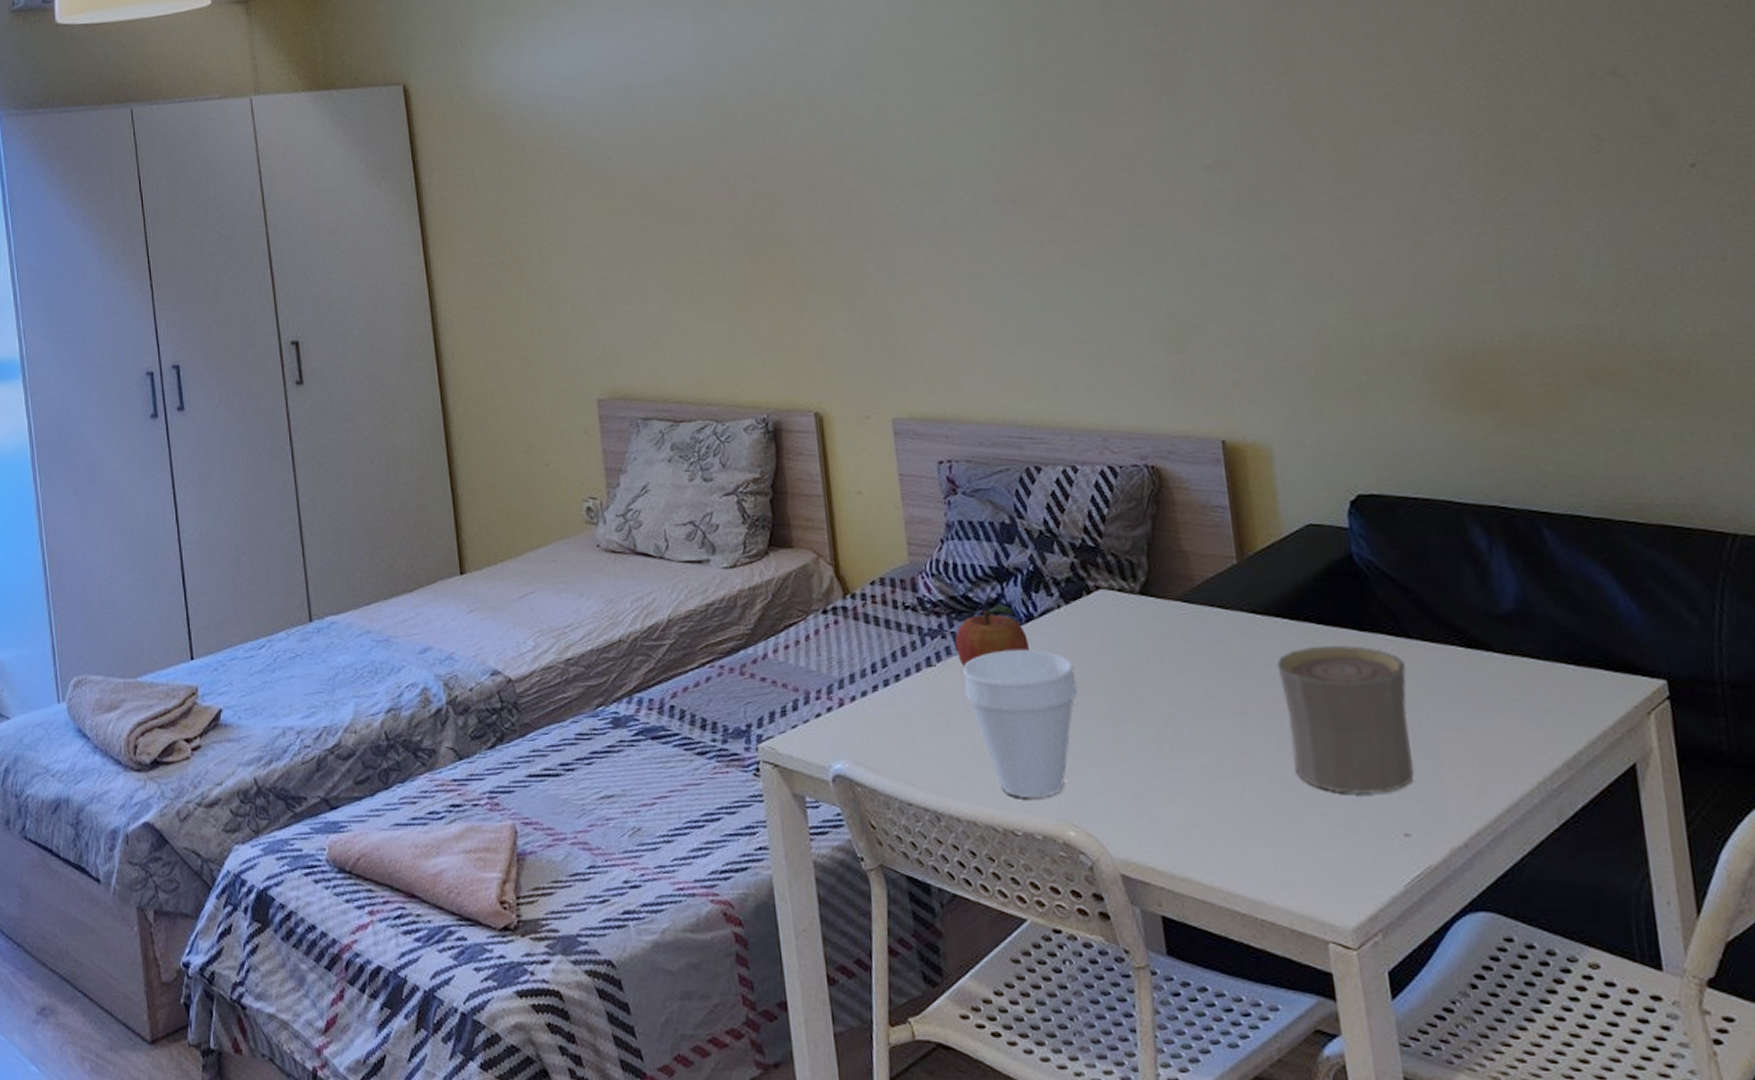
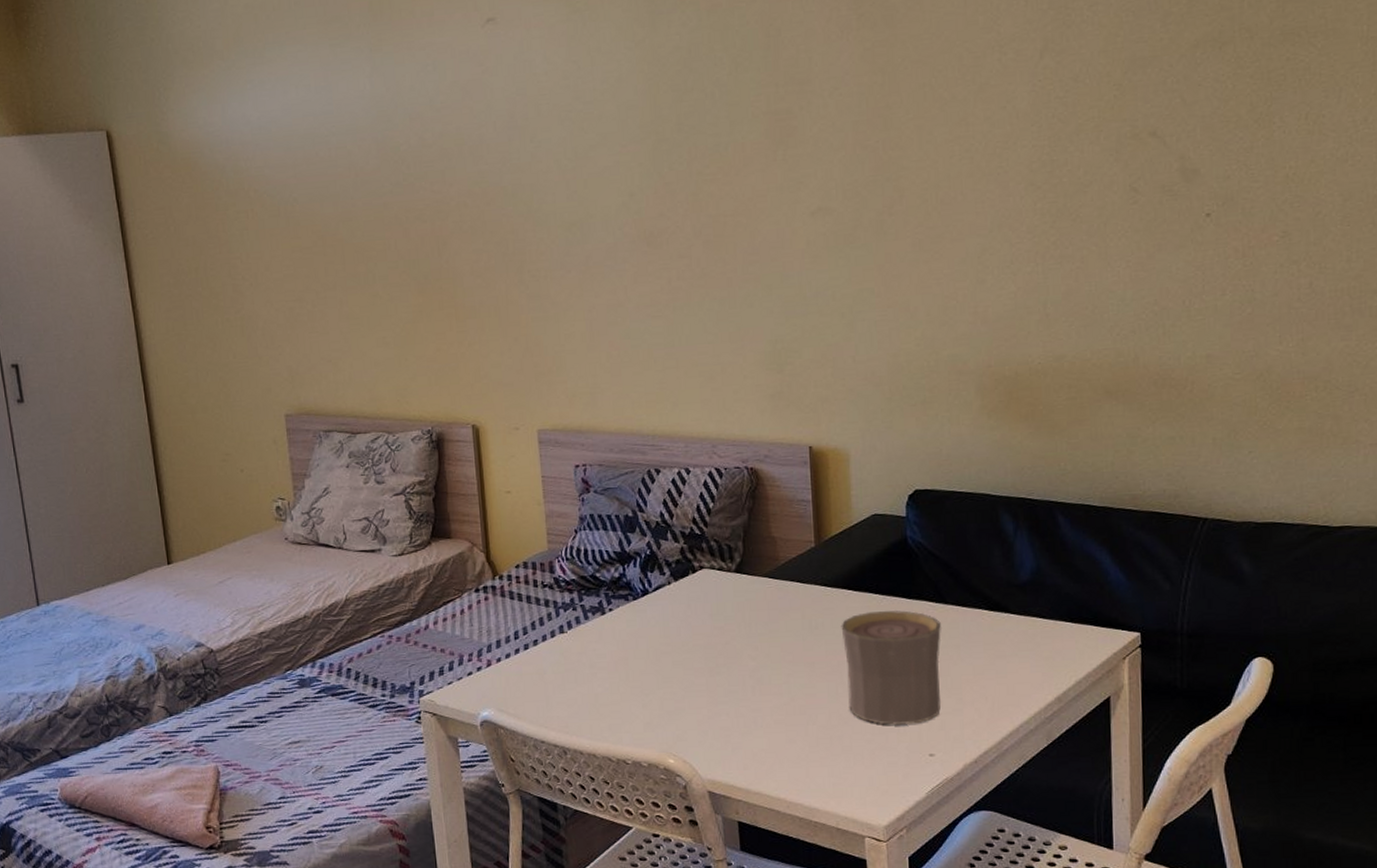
fruit: present [955,605,1029,667] -> none [584,583,643,633]
cup: present [963,650,1077,798] -> none [589,618,681,735]

